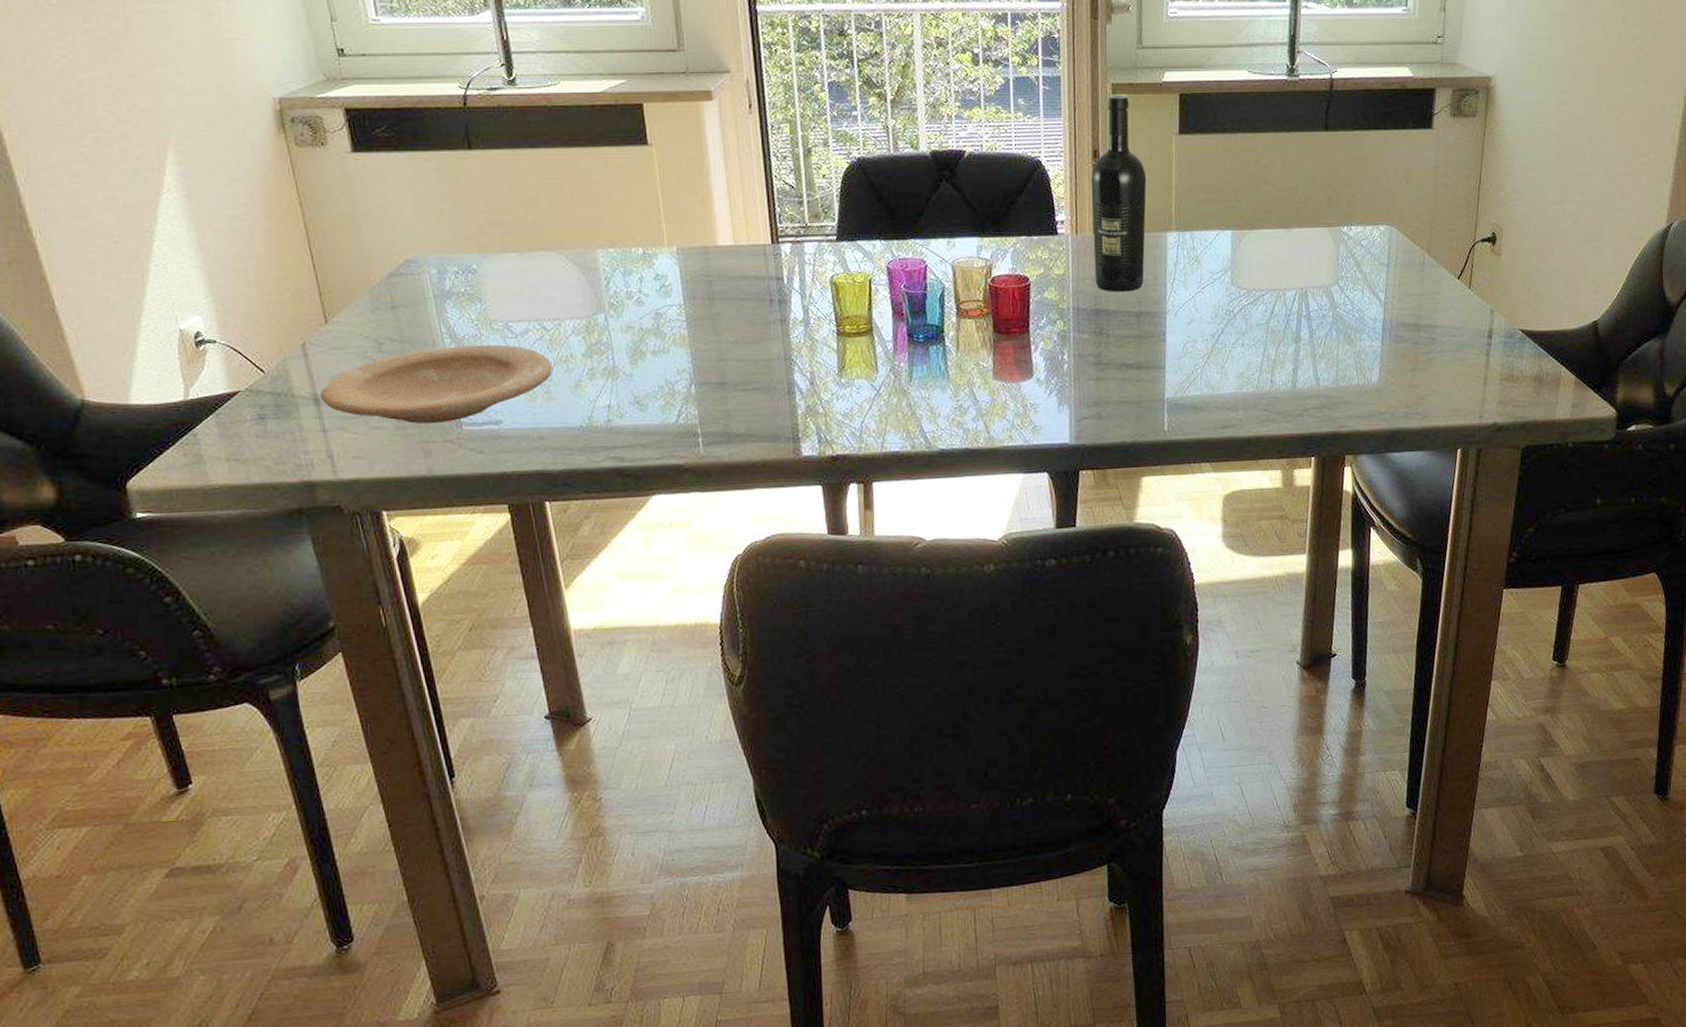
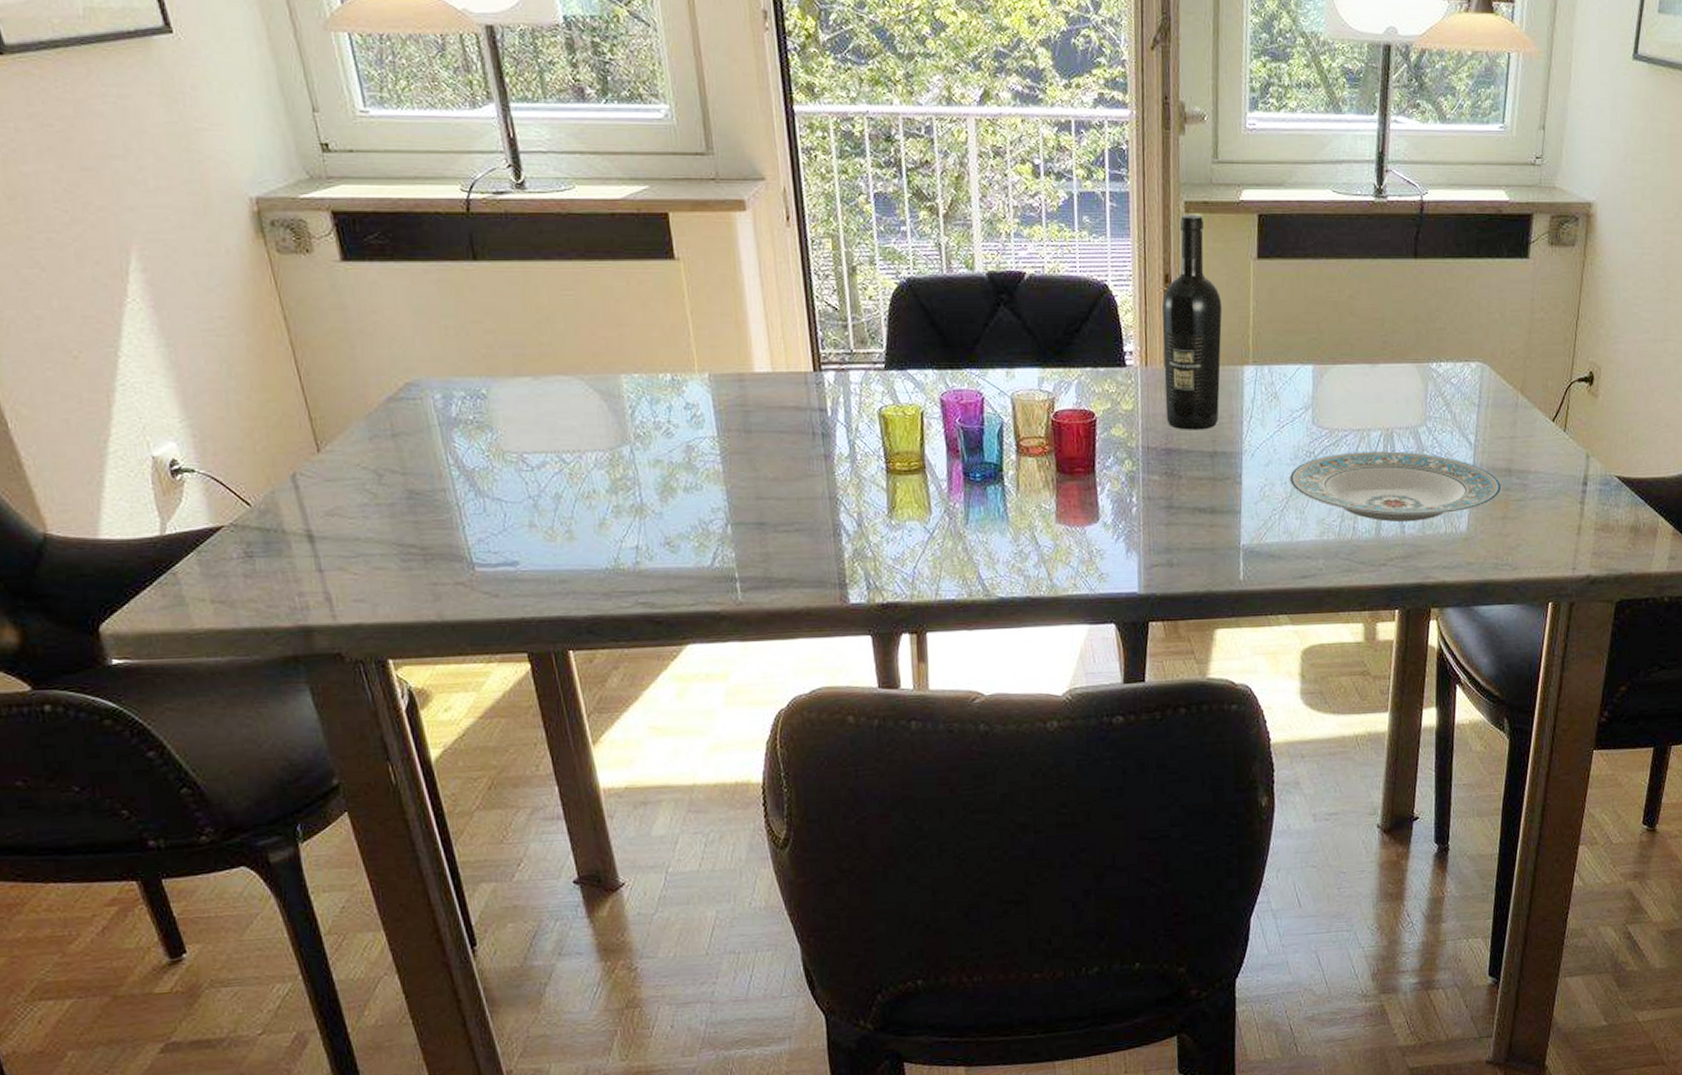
plate: present [320,344,553,424] -> none [314,478,574,564]
plate: none [1210,309,1411,375] -> present [1289,451,1502,522]

